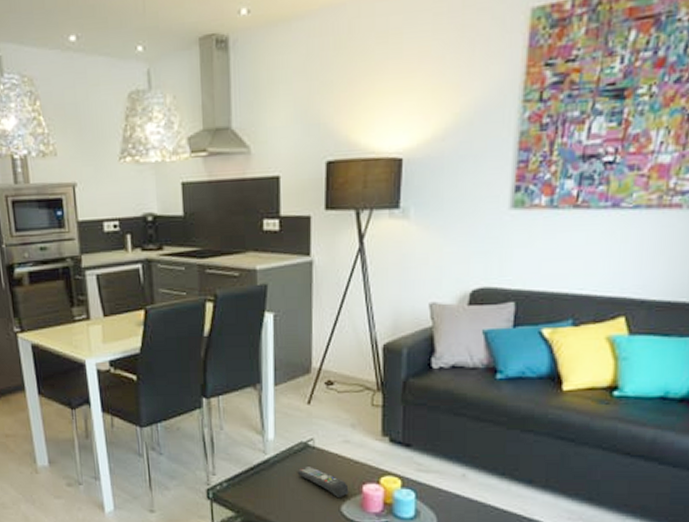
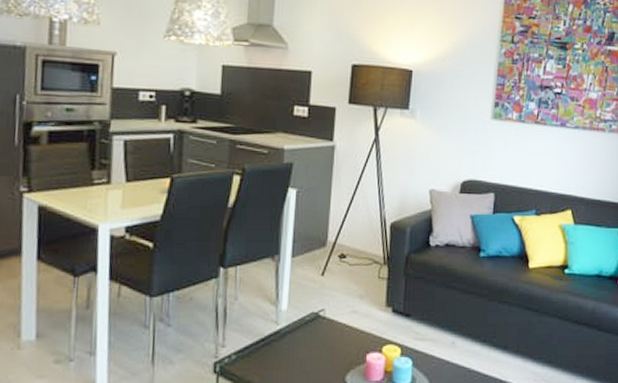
remote control: present [297,465,349,499] -> none [306,335,354,368]

